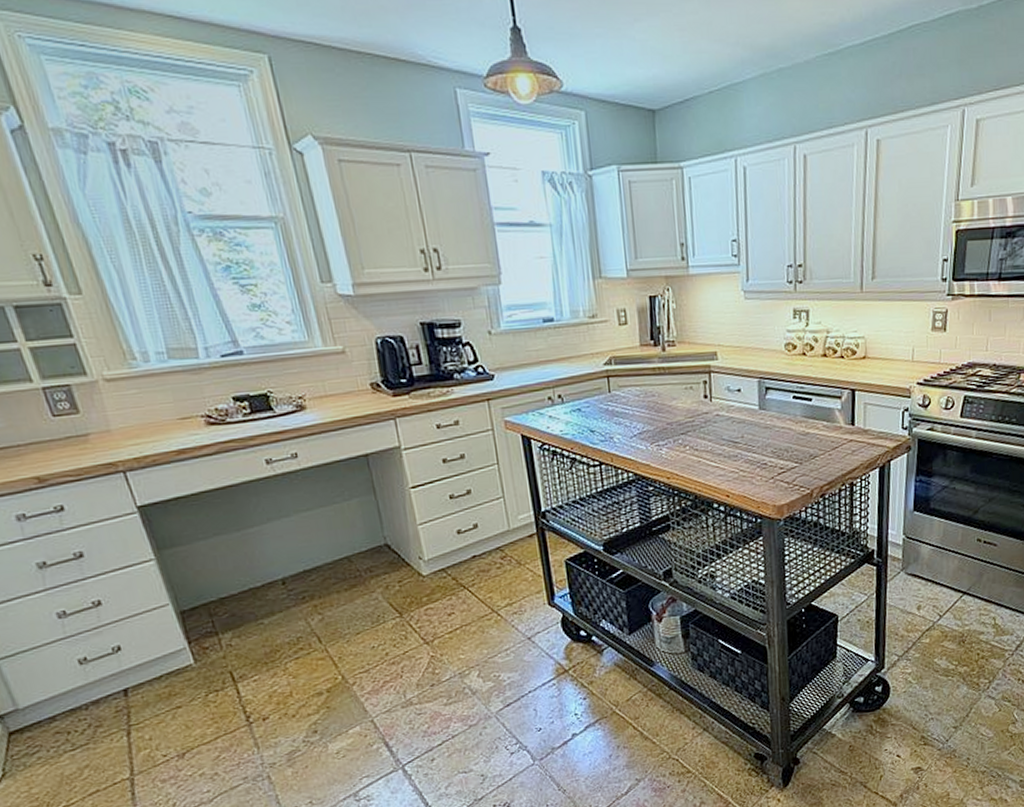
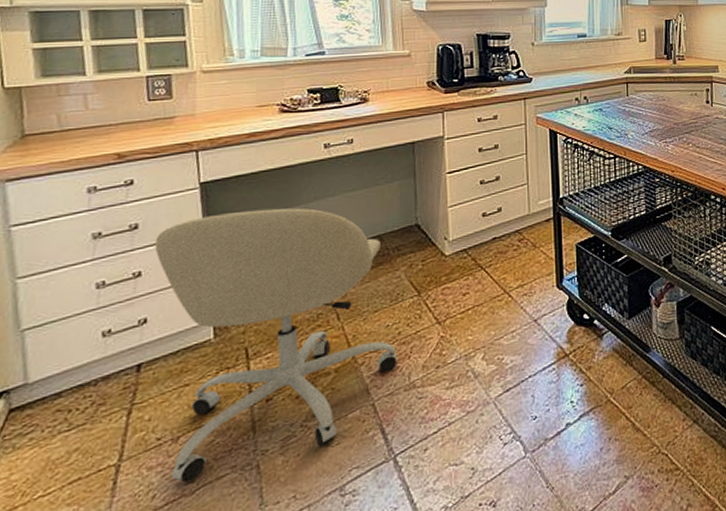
office chair: none [105,530,390,792] -> present [155,208,398,483]

